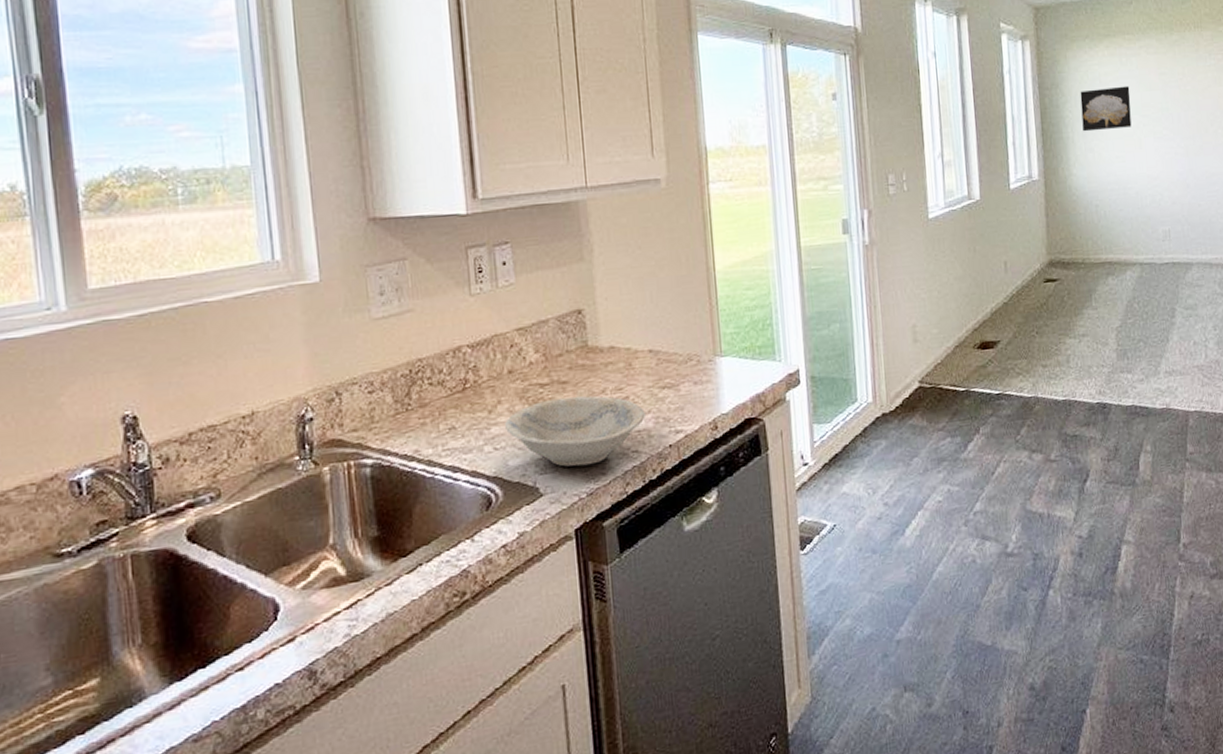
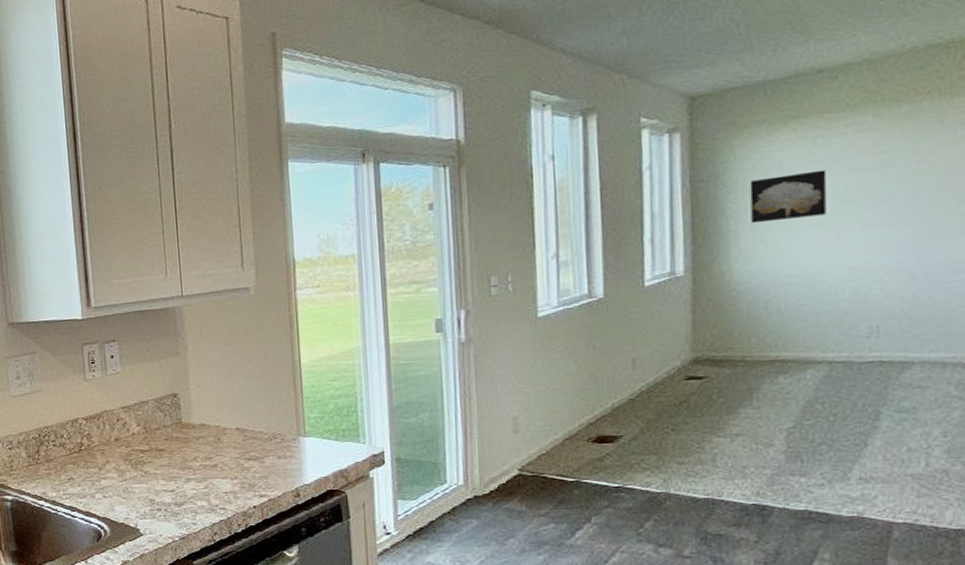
bowl: present [505,395,645,467] -> none [112,461,232,516]

